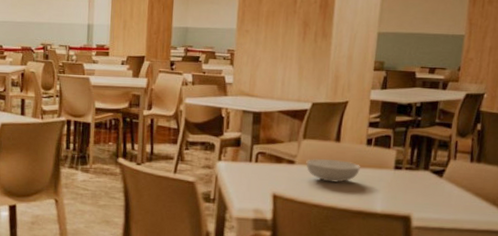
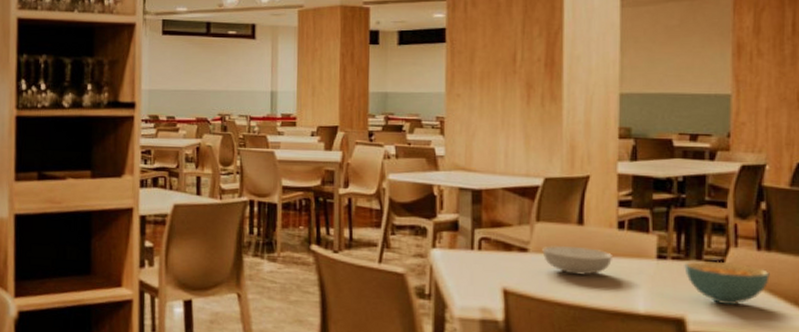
cereal bowl: none [414,171,478,205] -> present [684,261,770,305]

